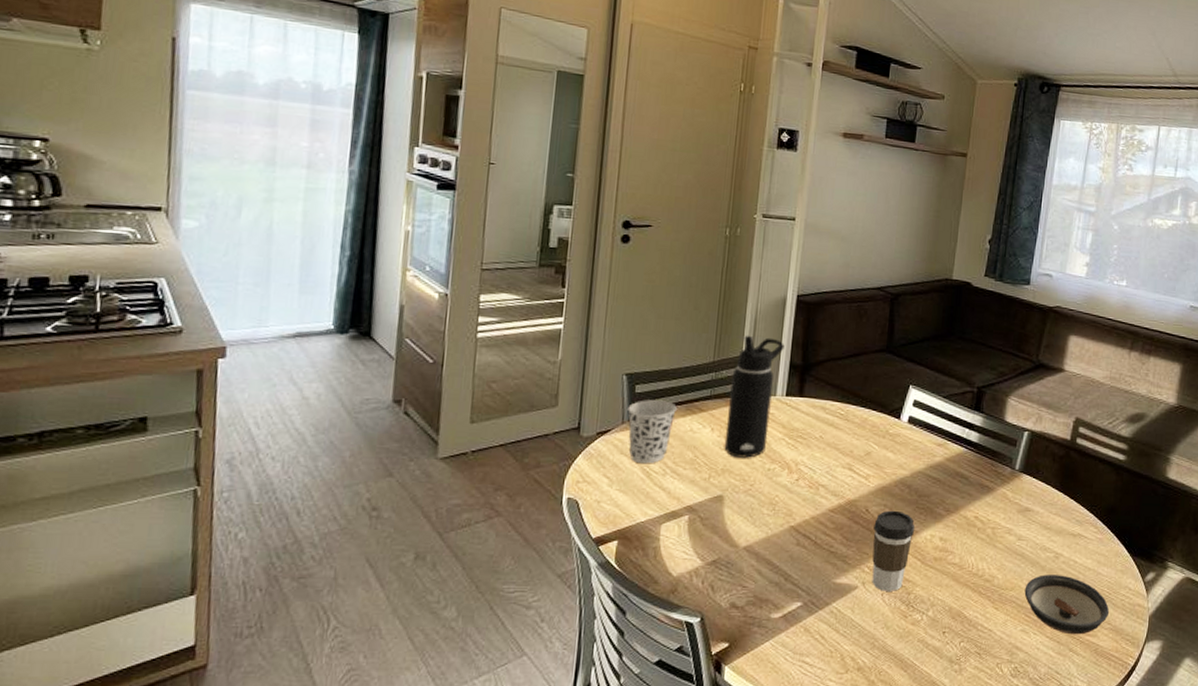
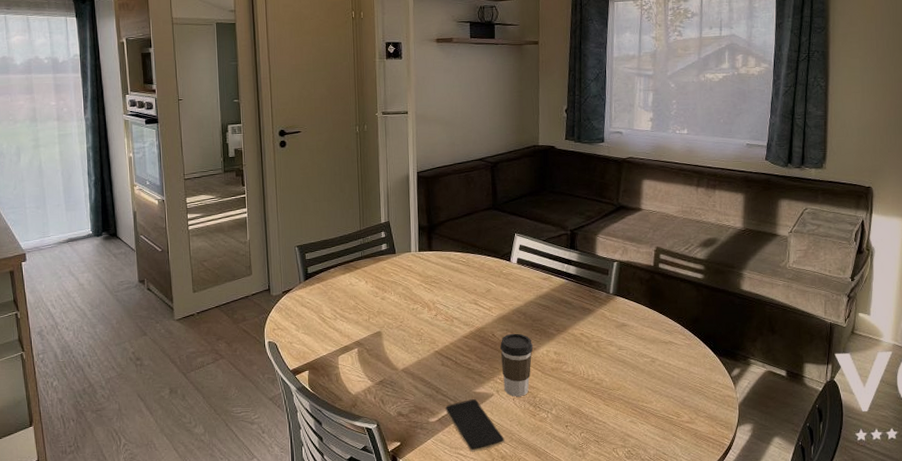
cup: present [627,400,677,464] -> none [302,263,338,312]
water bottle: present [724,335,785,458] -> none [375,207,412,302]
smartphone: none [794,592,865,660] -> present [445,399,505,452]
saucer: present [1024,574,1109,635] -> none [629,375,703,423]

